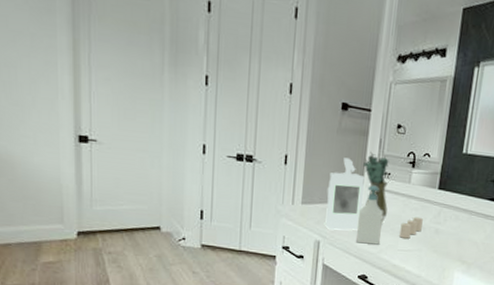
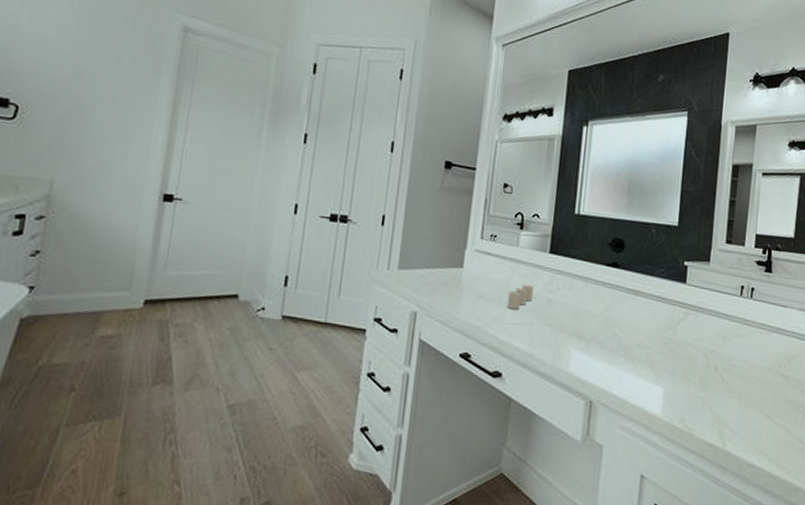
tissue box: present [325,158,366,230] -> none [423,218,470,300]
soap bottle: present [355,185,383,245] -> none [457,248,489,317]
vase: present [363,151,389,224] -> none [467,211,495,292]

